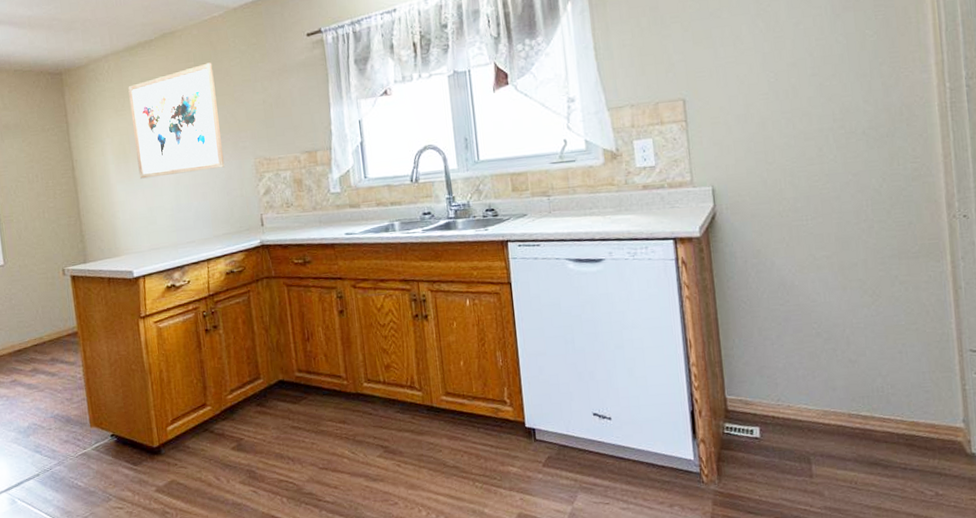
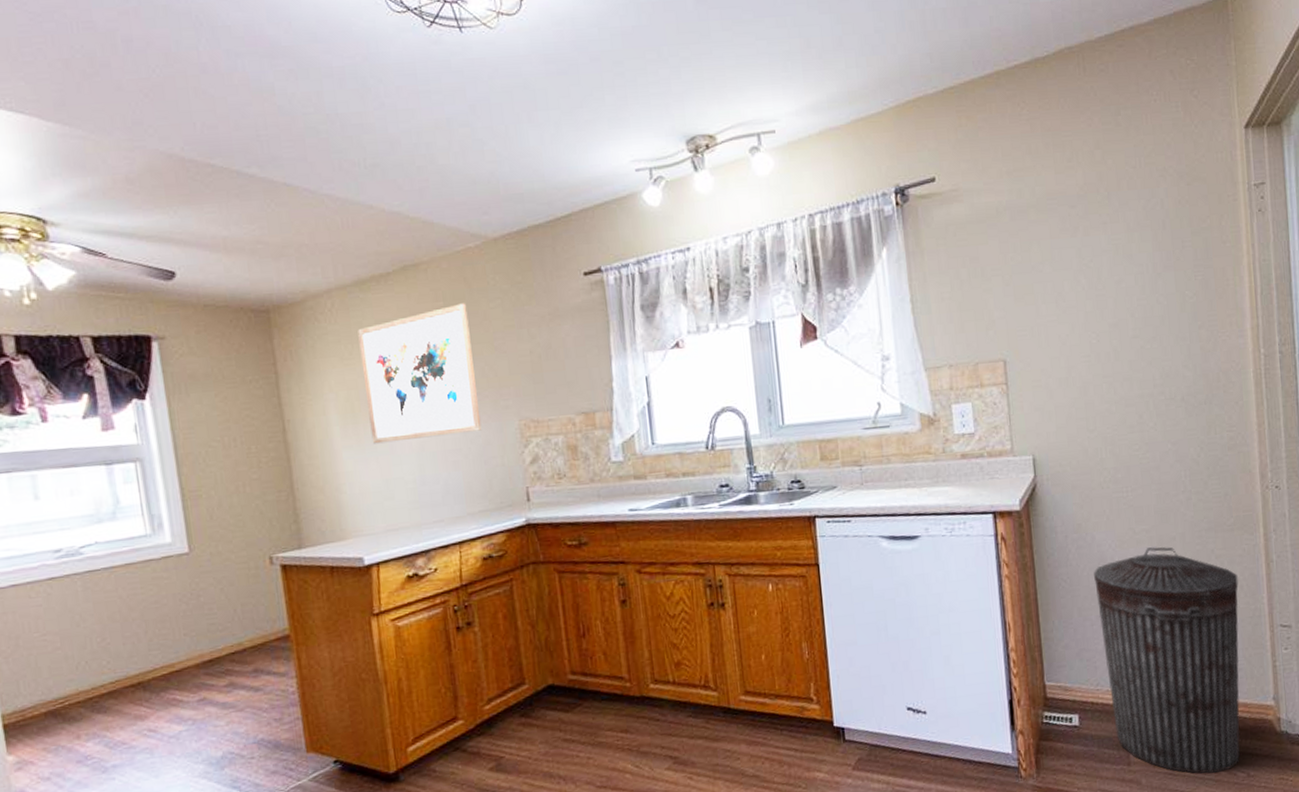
trash can: none [774,272,928,490] -> present [1094,547,1240,774]

